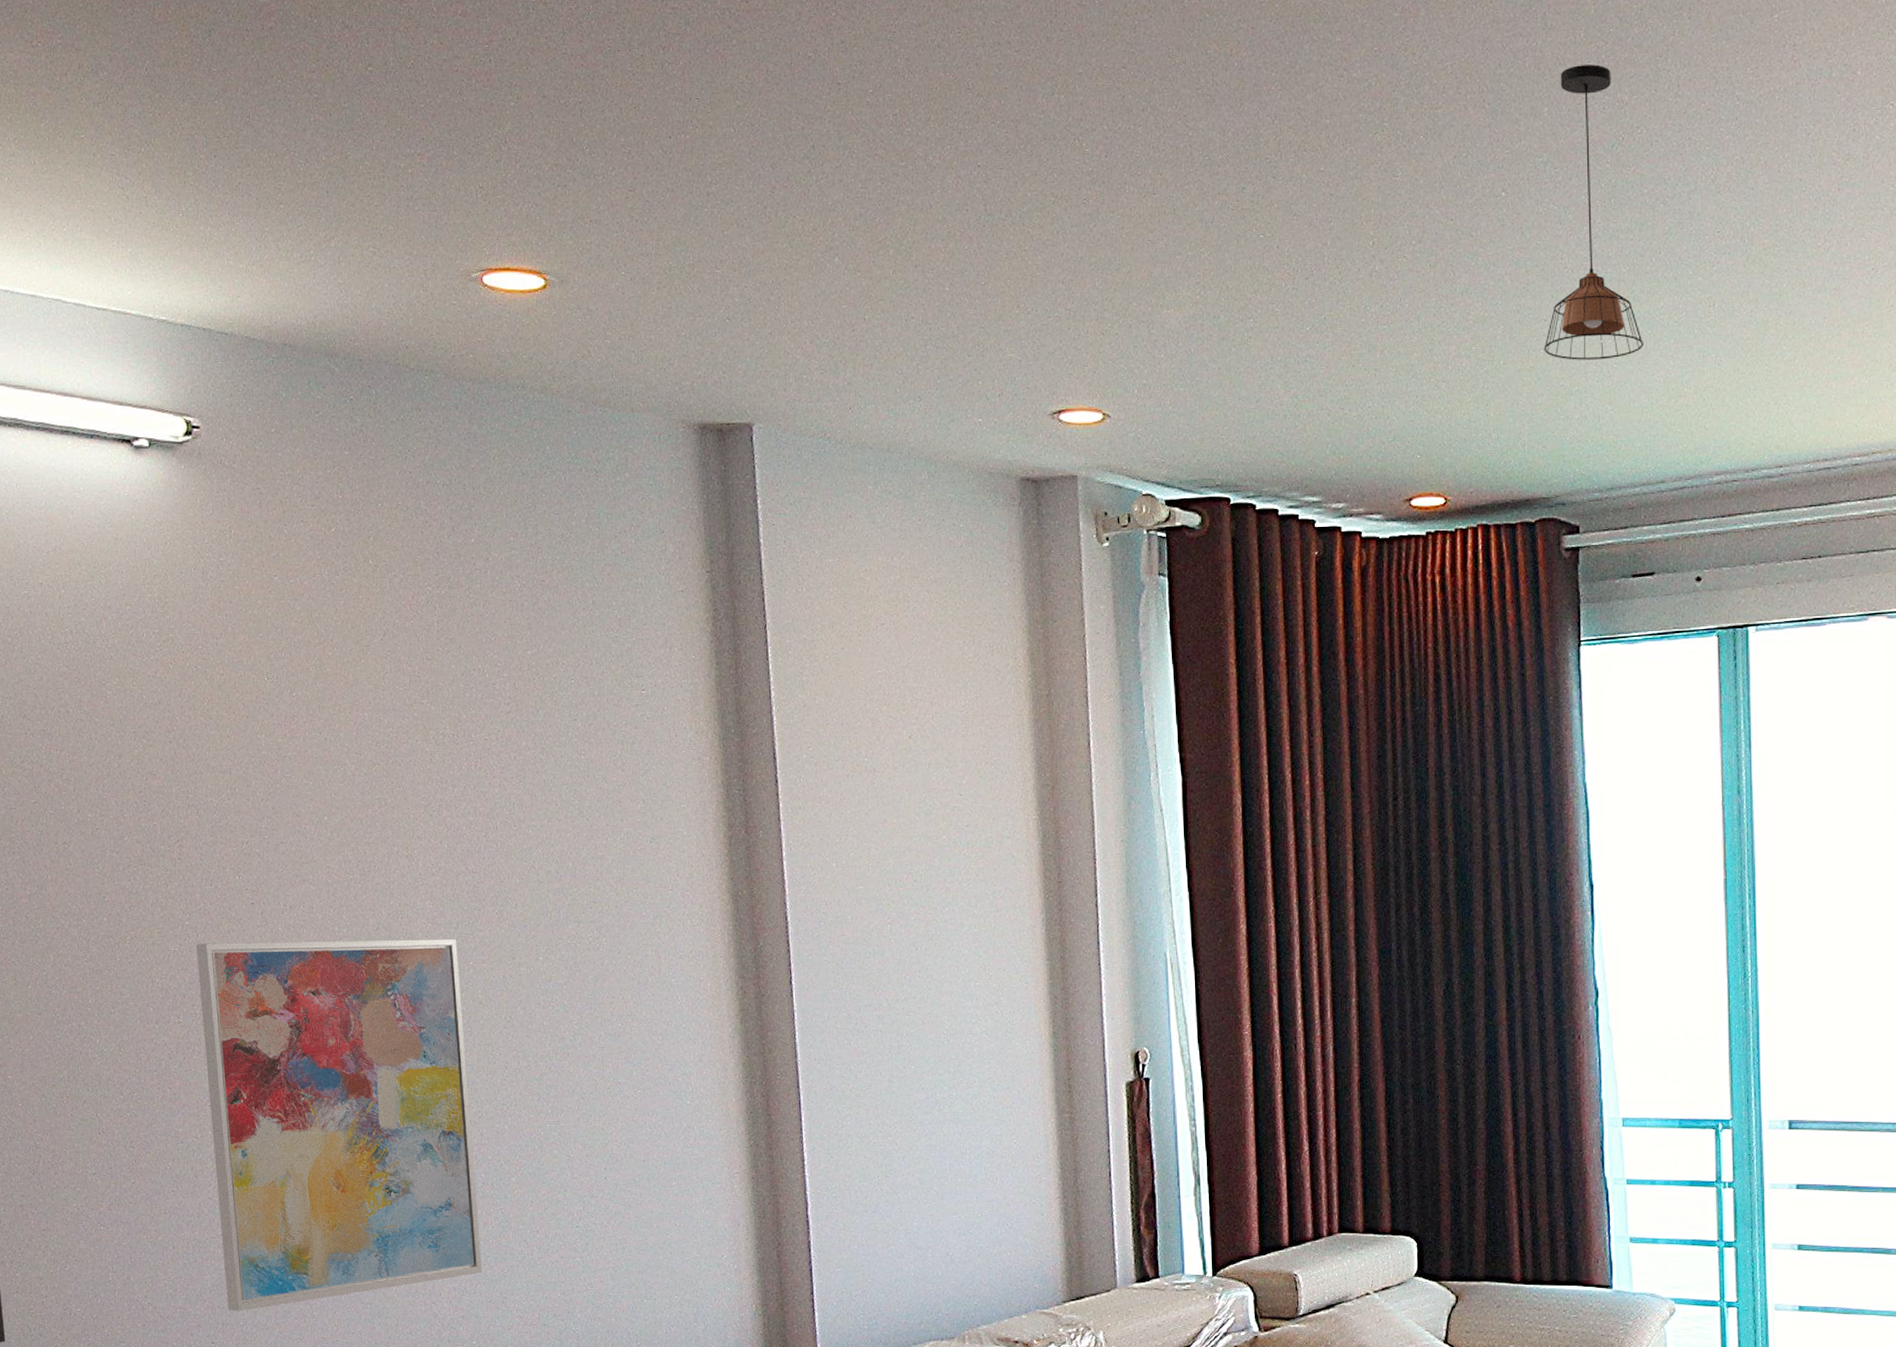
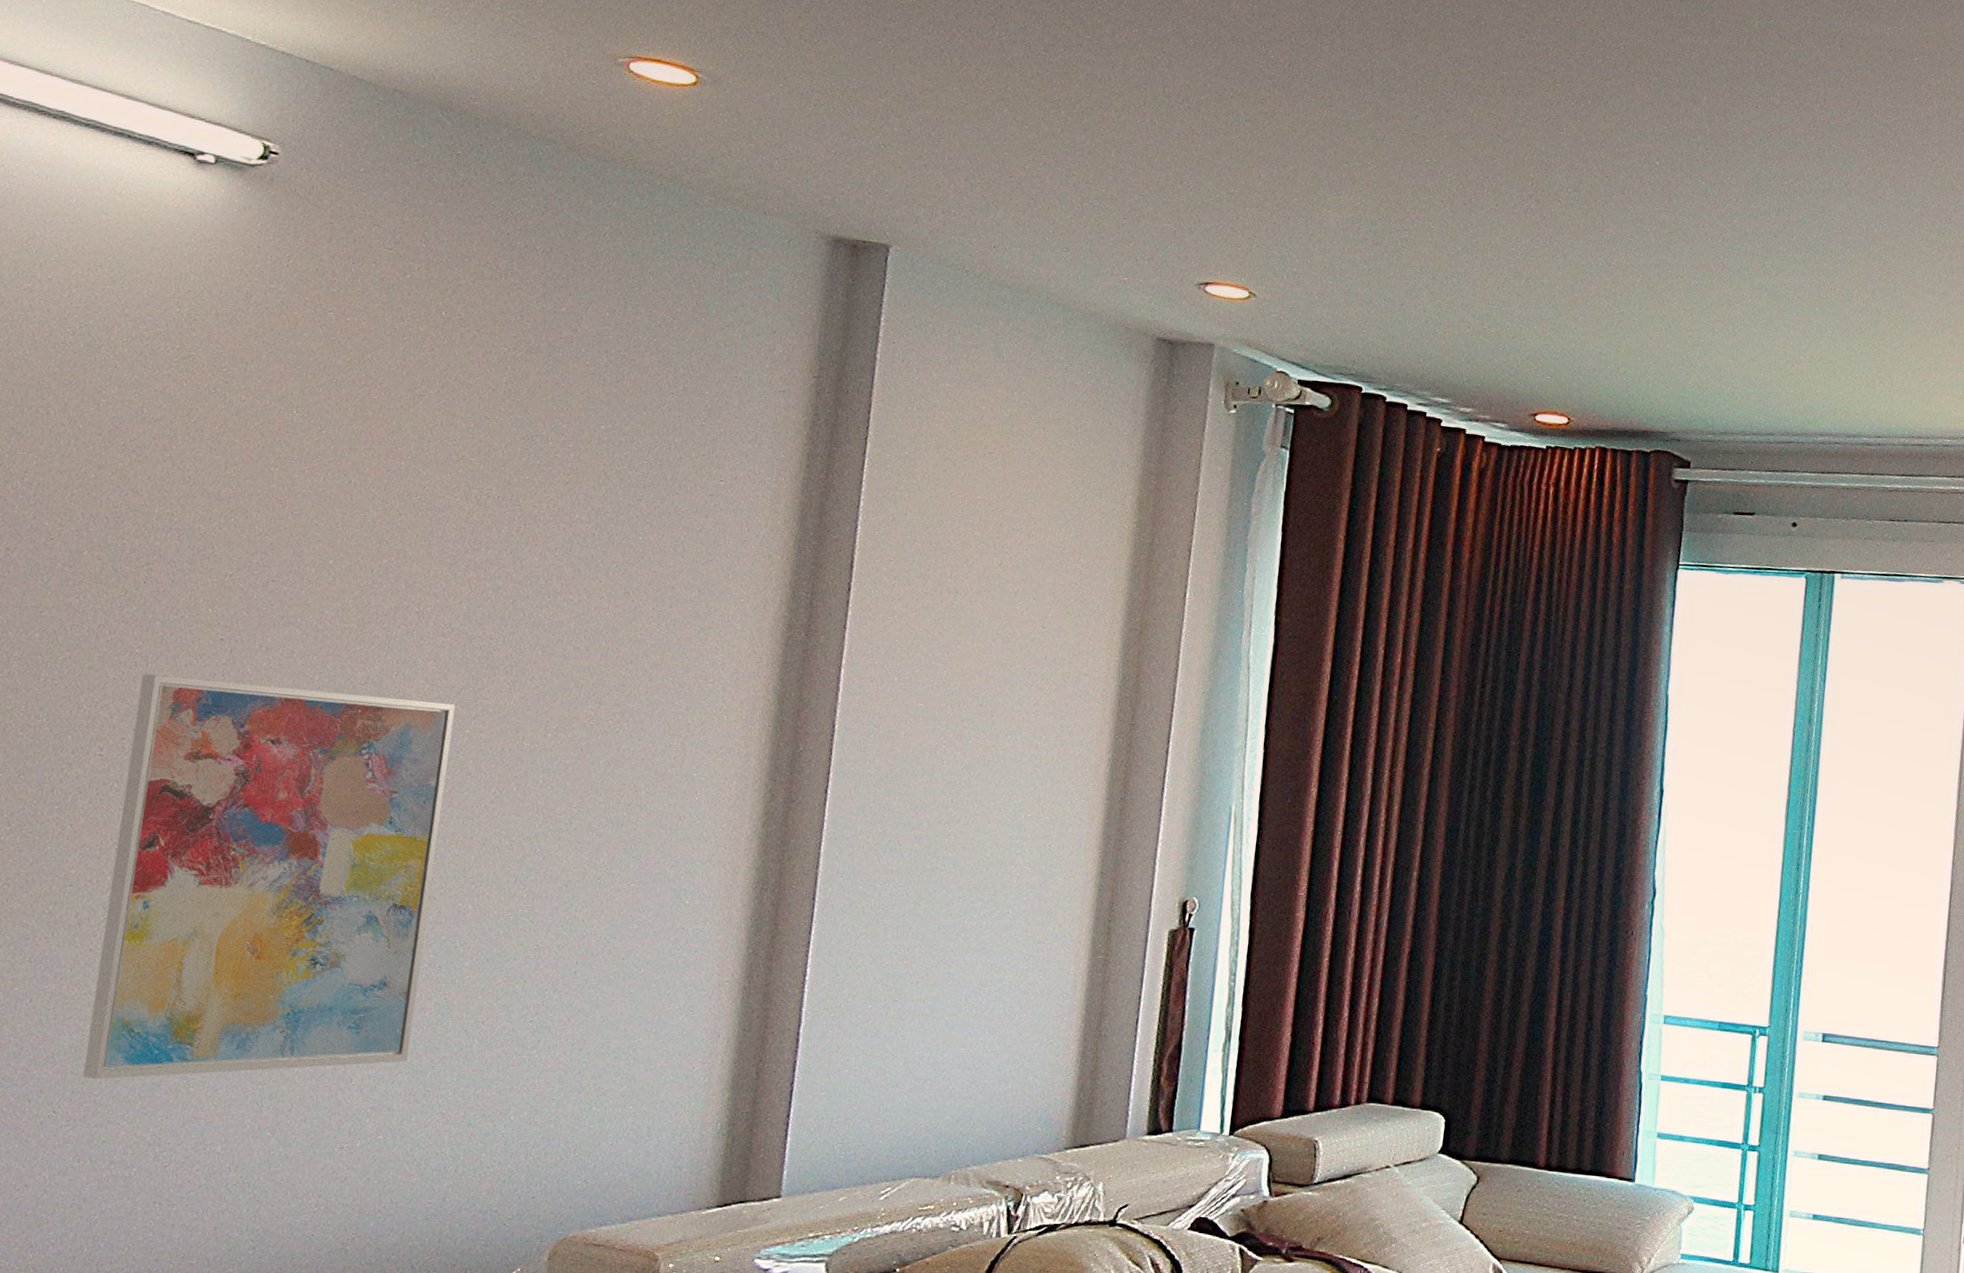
pendant light: present [1544,64,1644,360] -> none [1677,67,1769,320]

